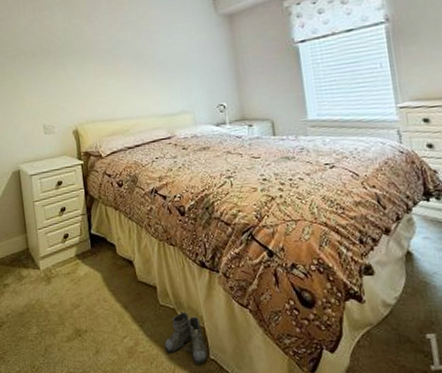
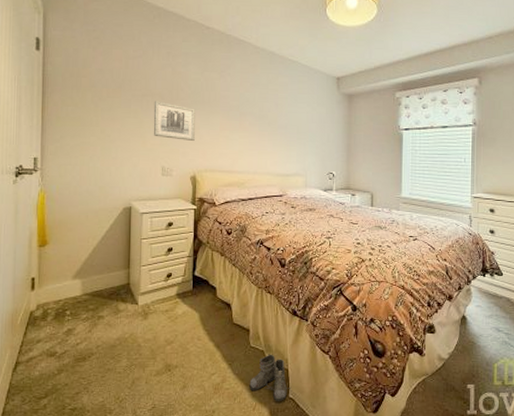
wall art: none [26,58,72,96] -> present [153,101,195,141]

